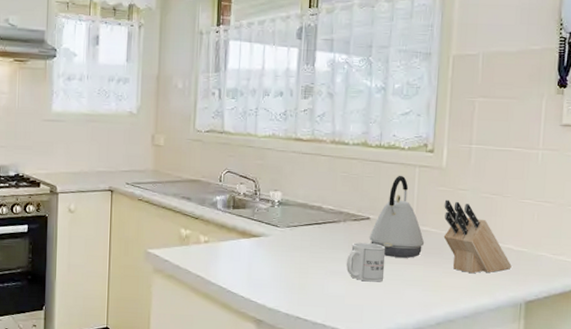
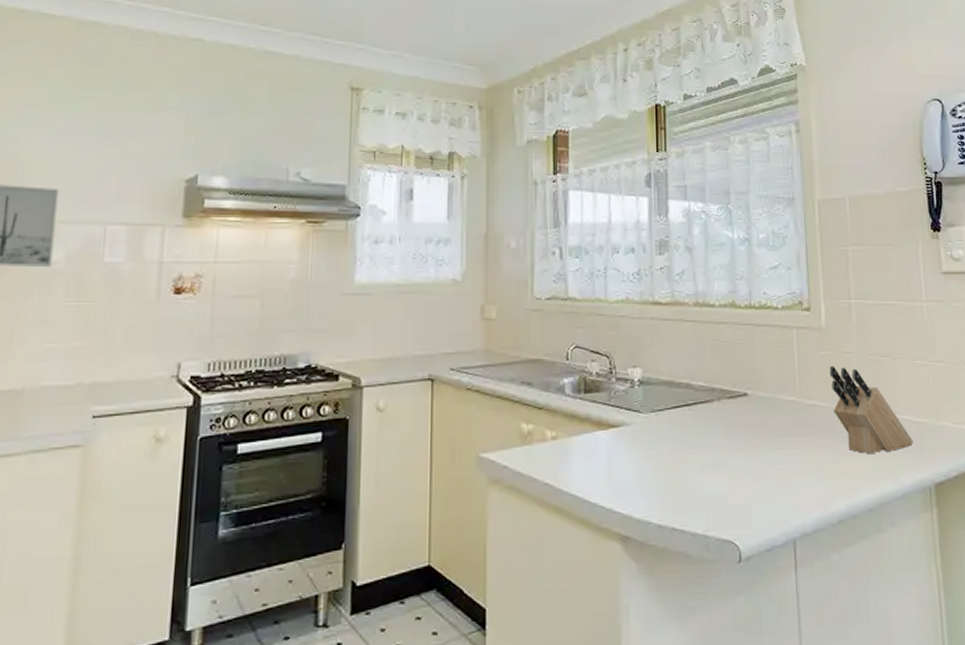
mug: present [346,243,386,282] -> none [726,425,772,475]
kettle: present [369,175,425,258] -> none [748,339,813,441]

